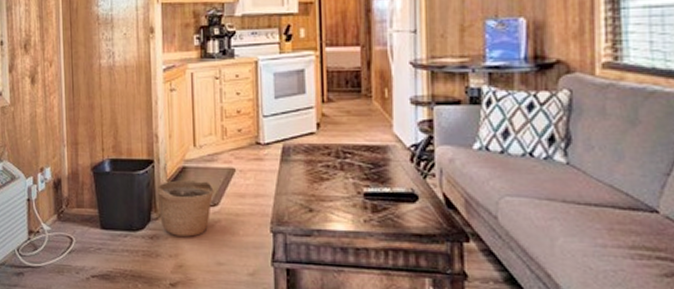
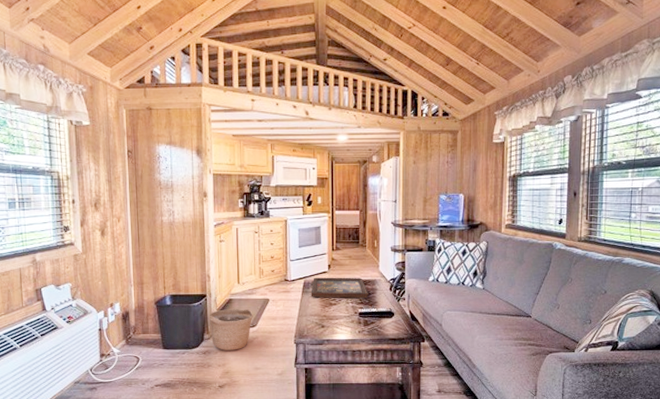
decorative tray: none [292,140,378,171] -> present [311,277,368,298]

